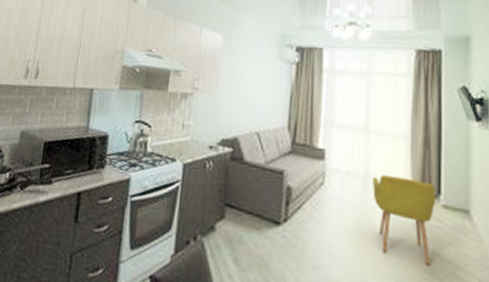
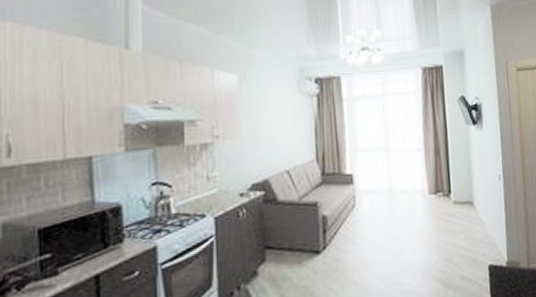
chair: present [373,174,436,266] -> none [397,185,448,254]

